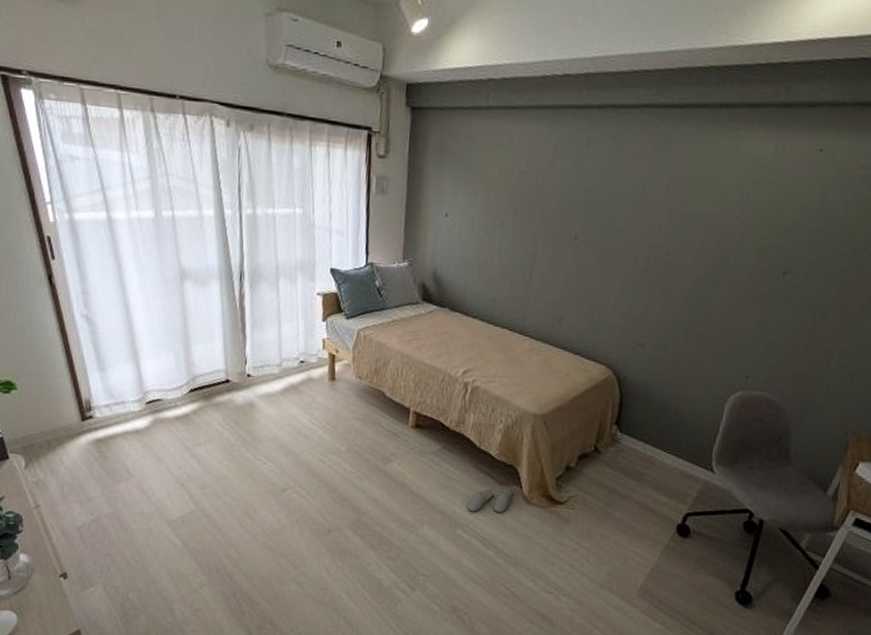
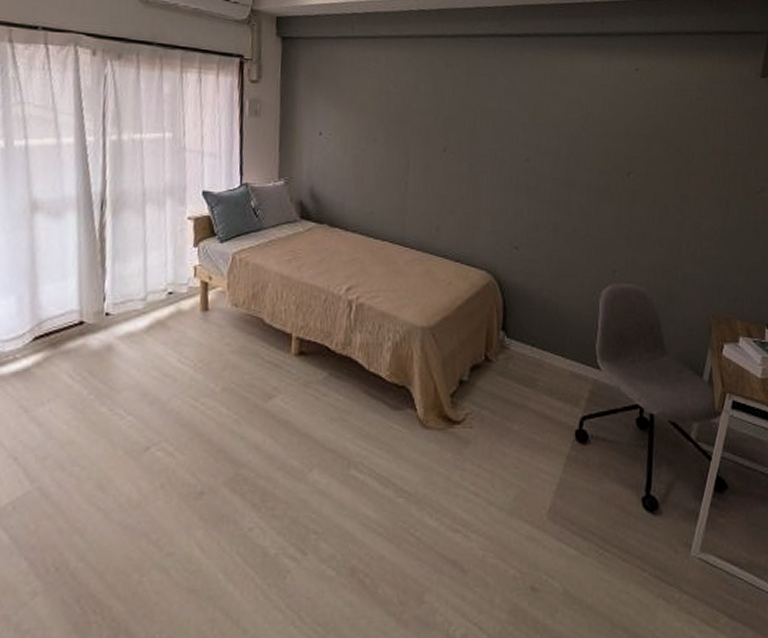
slippers: present [466,487,512,514] -> none [359,412,407,446]

